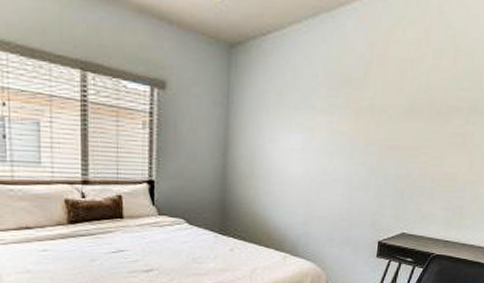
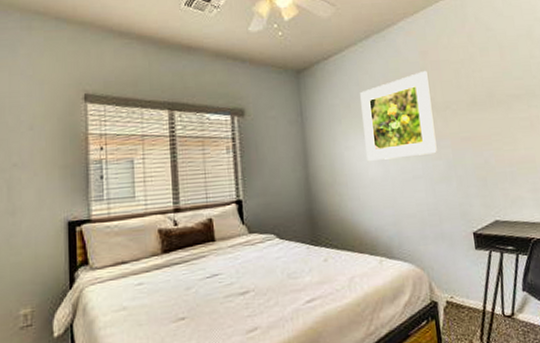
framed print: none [289,66,372,159] -> present [360,71,437,161]

